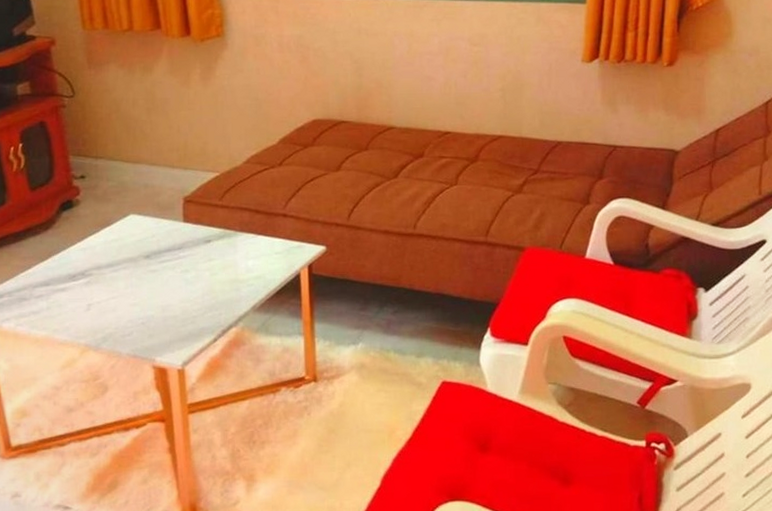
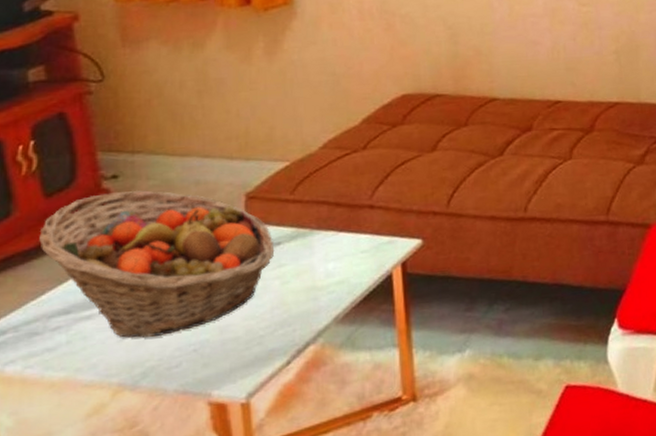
fruit basket: none [26,190,206,309] -> present [39,190,275,338]

